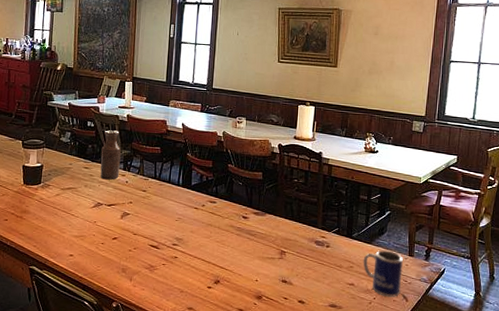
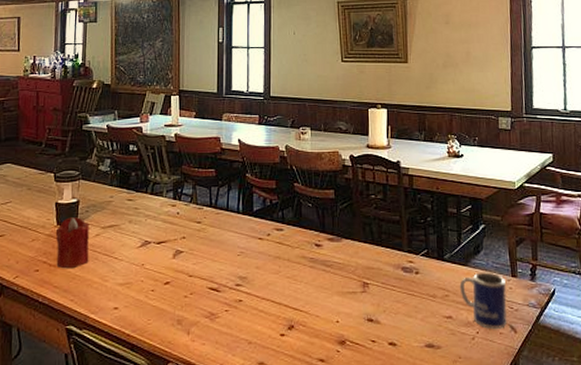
candle: none [22,178,51,221] -> present [55,217,89,269]
bottle: present [100,130,121,180] -> none [146,153,169,212]

